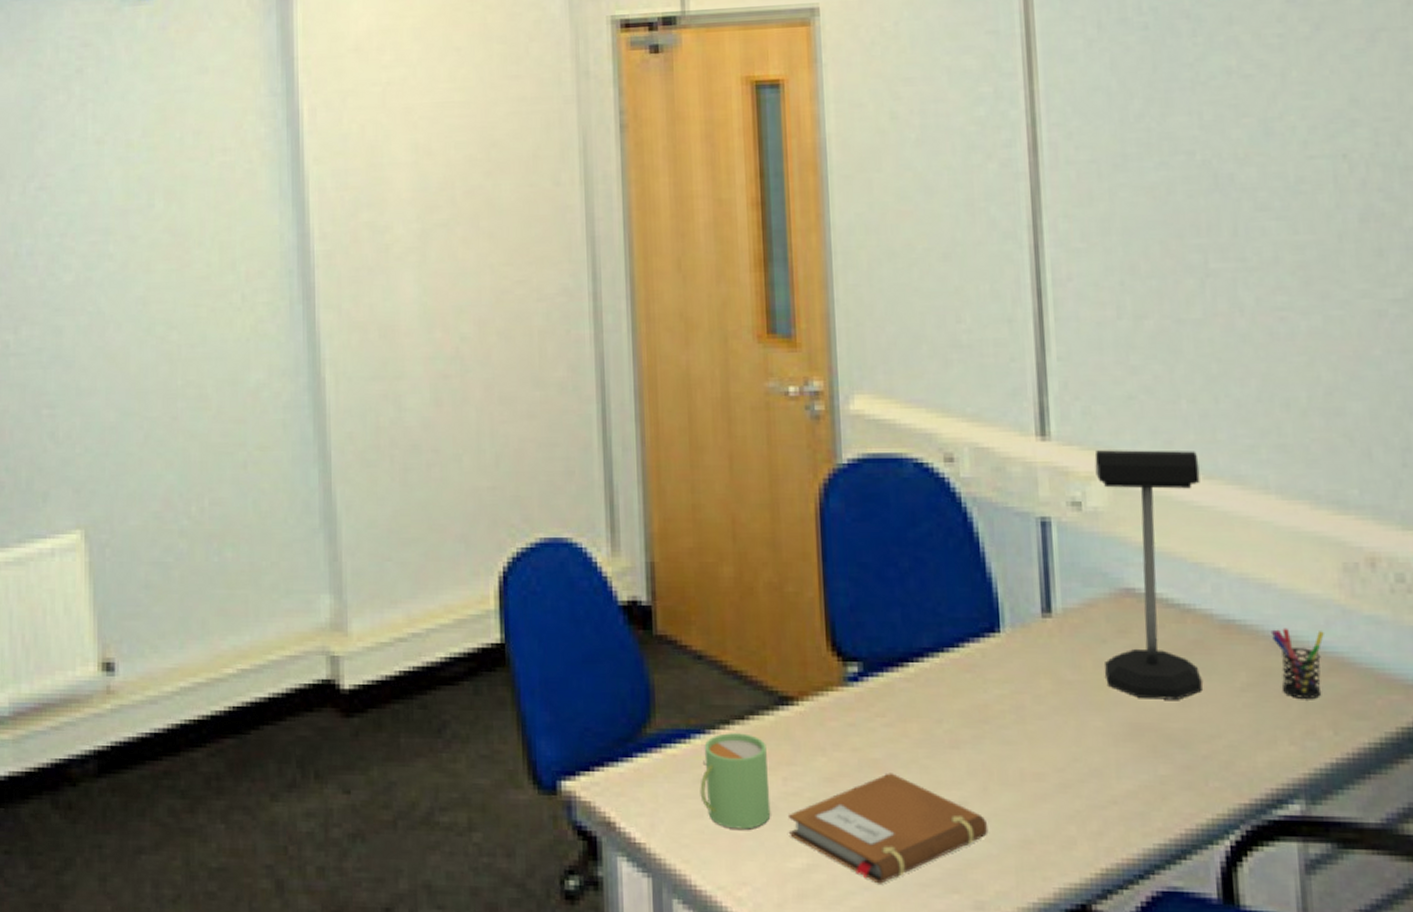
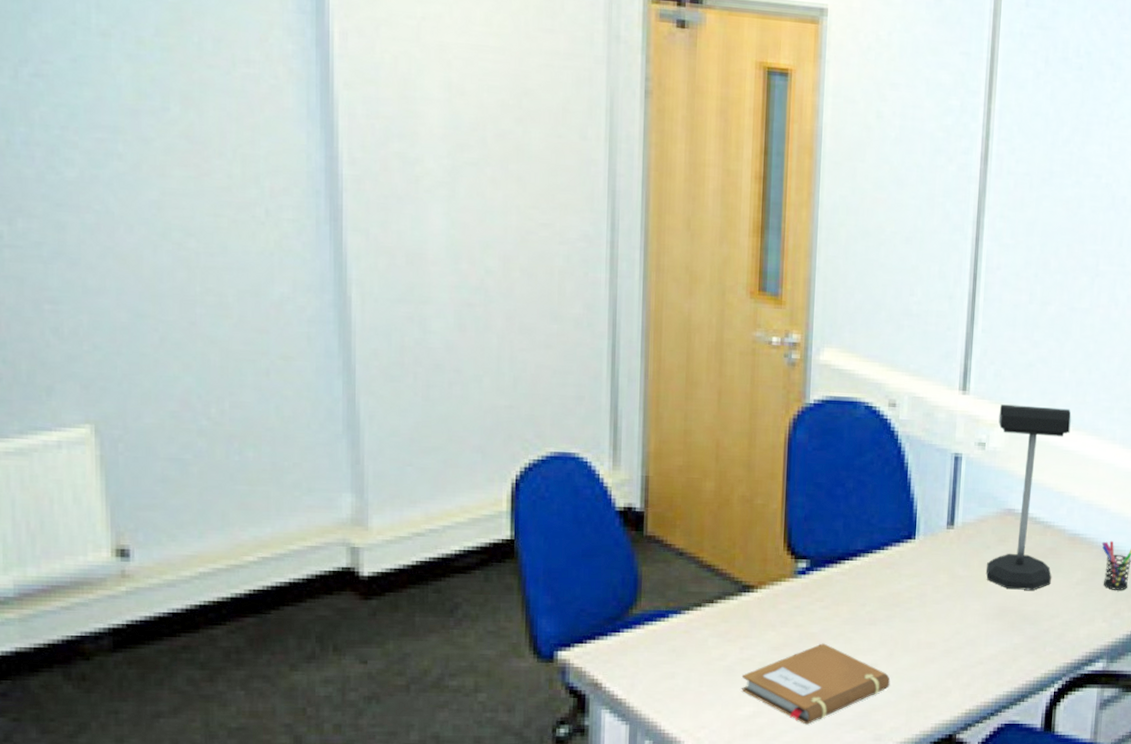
mug: present [700,733,771,829] -> none [673,613,729,687]

